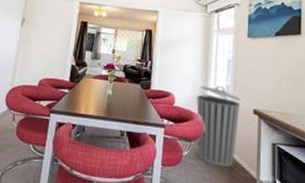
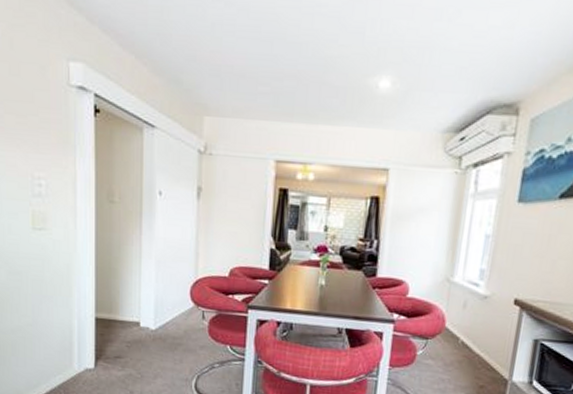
trash can: present [196,85,241,168] -> none [434,270,498,368]

